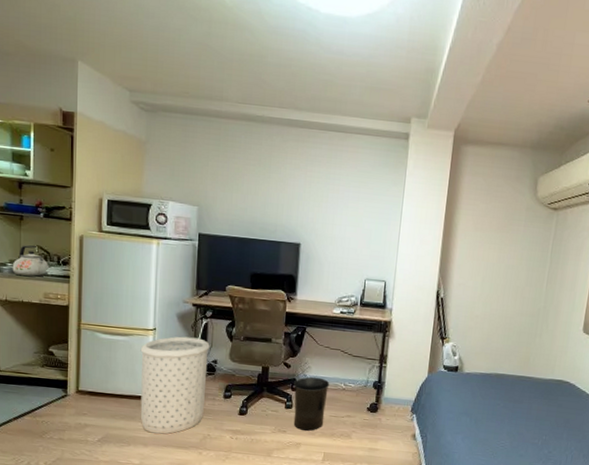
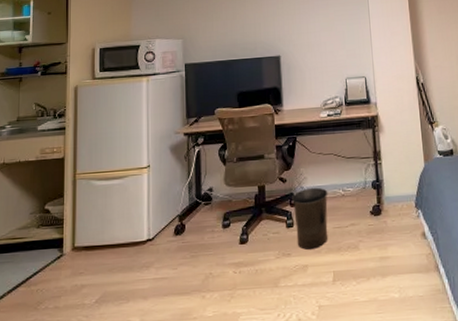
kettle: present [12,245,50,277] -> none [10,104,46,136]
laundry basket: present [140,336,210,435] -> none [135,167,204,283]

